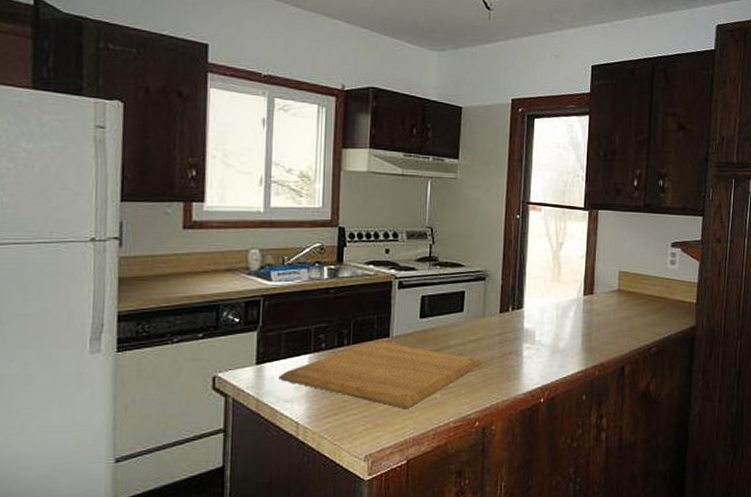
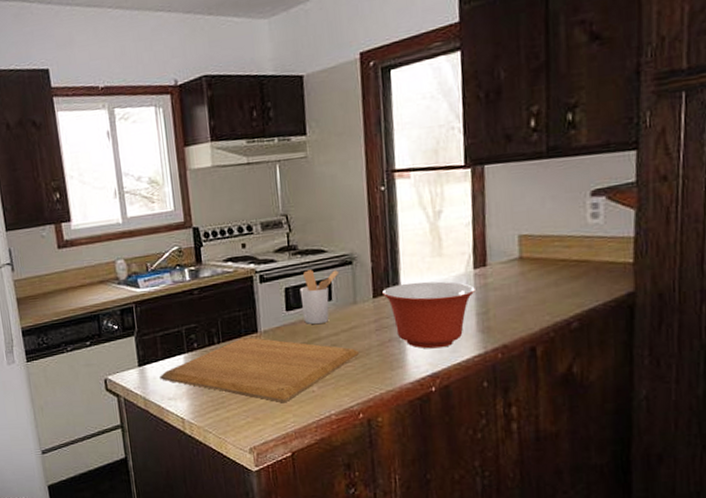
utensil holder: none [435,281,473,334] -> present [299,270,340,325]
mixing bowl: none [508,302,583,363] -> present [382,281,475,349]

